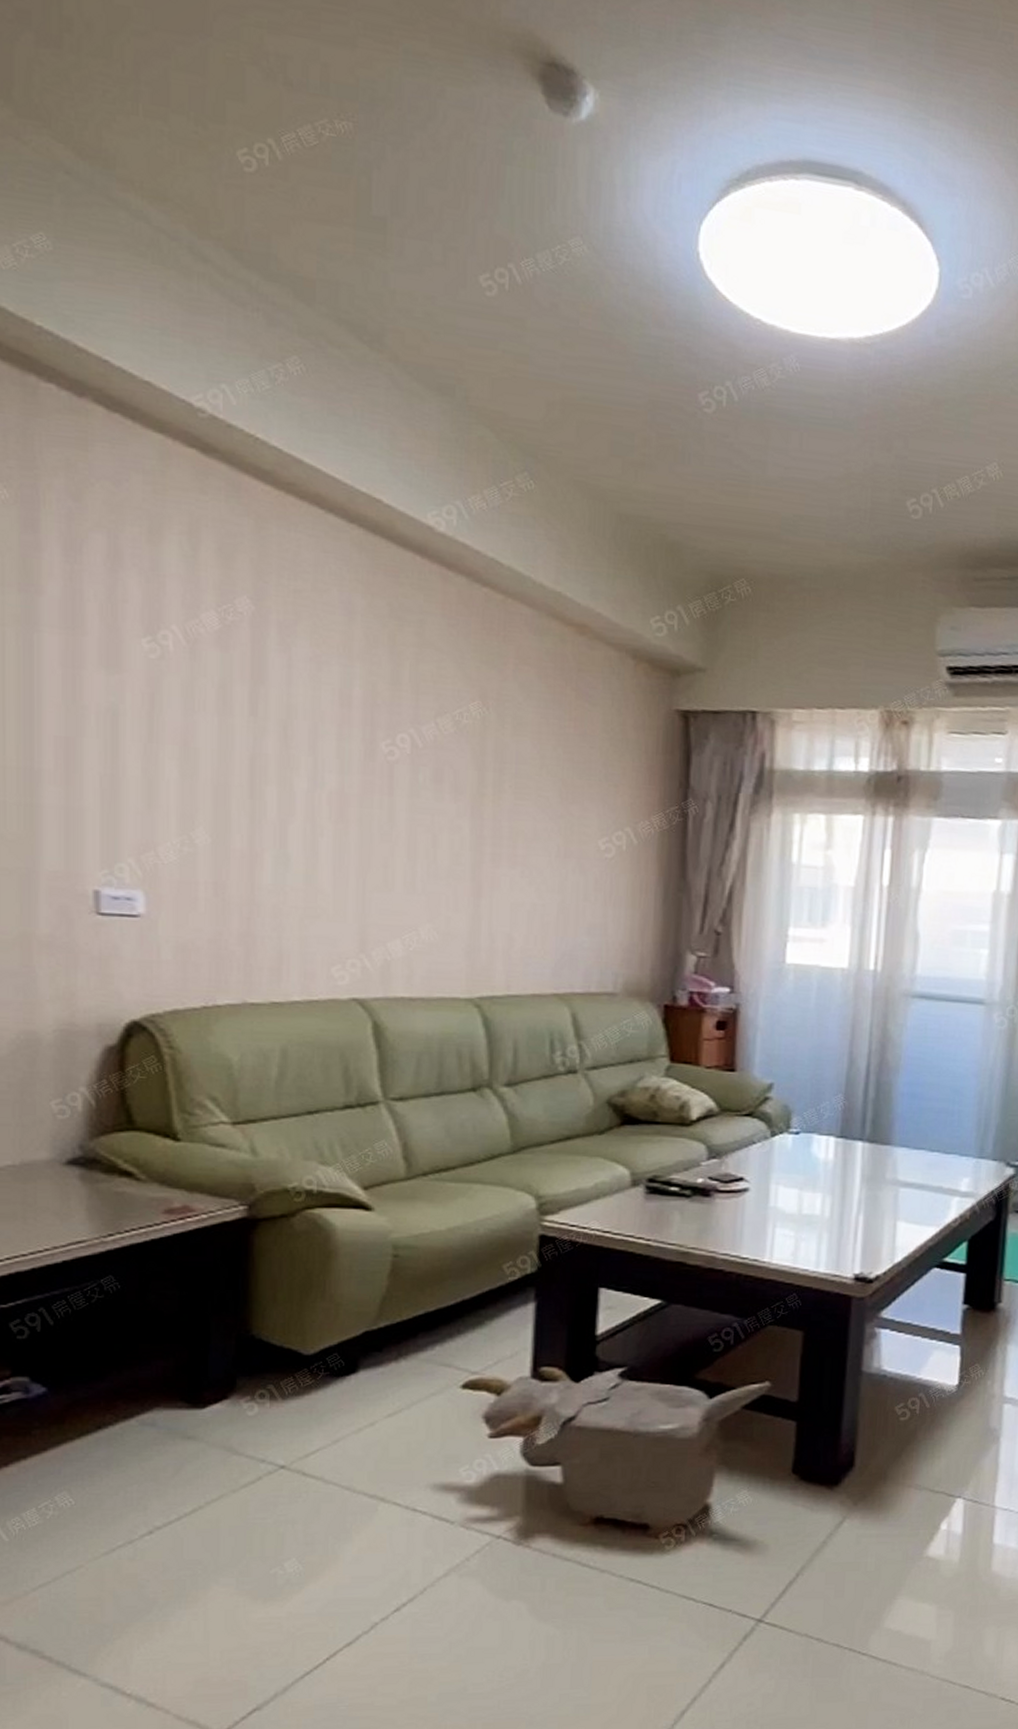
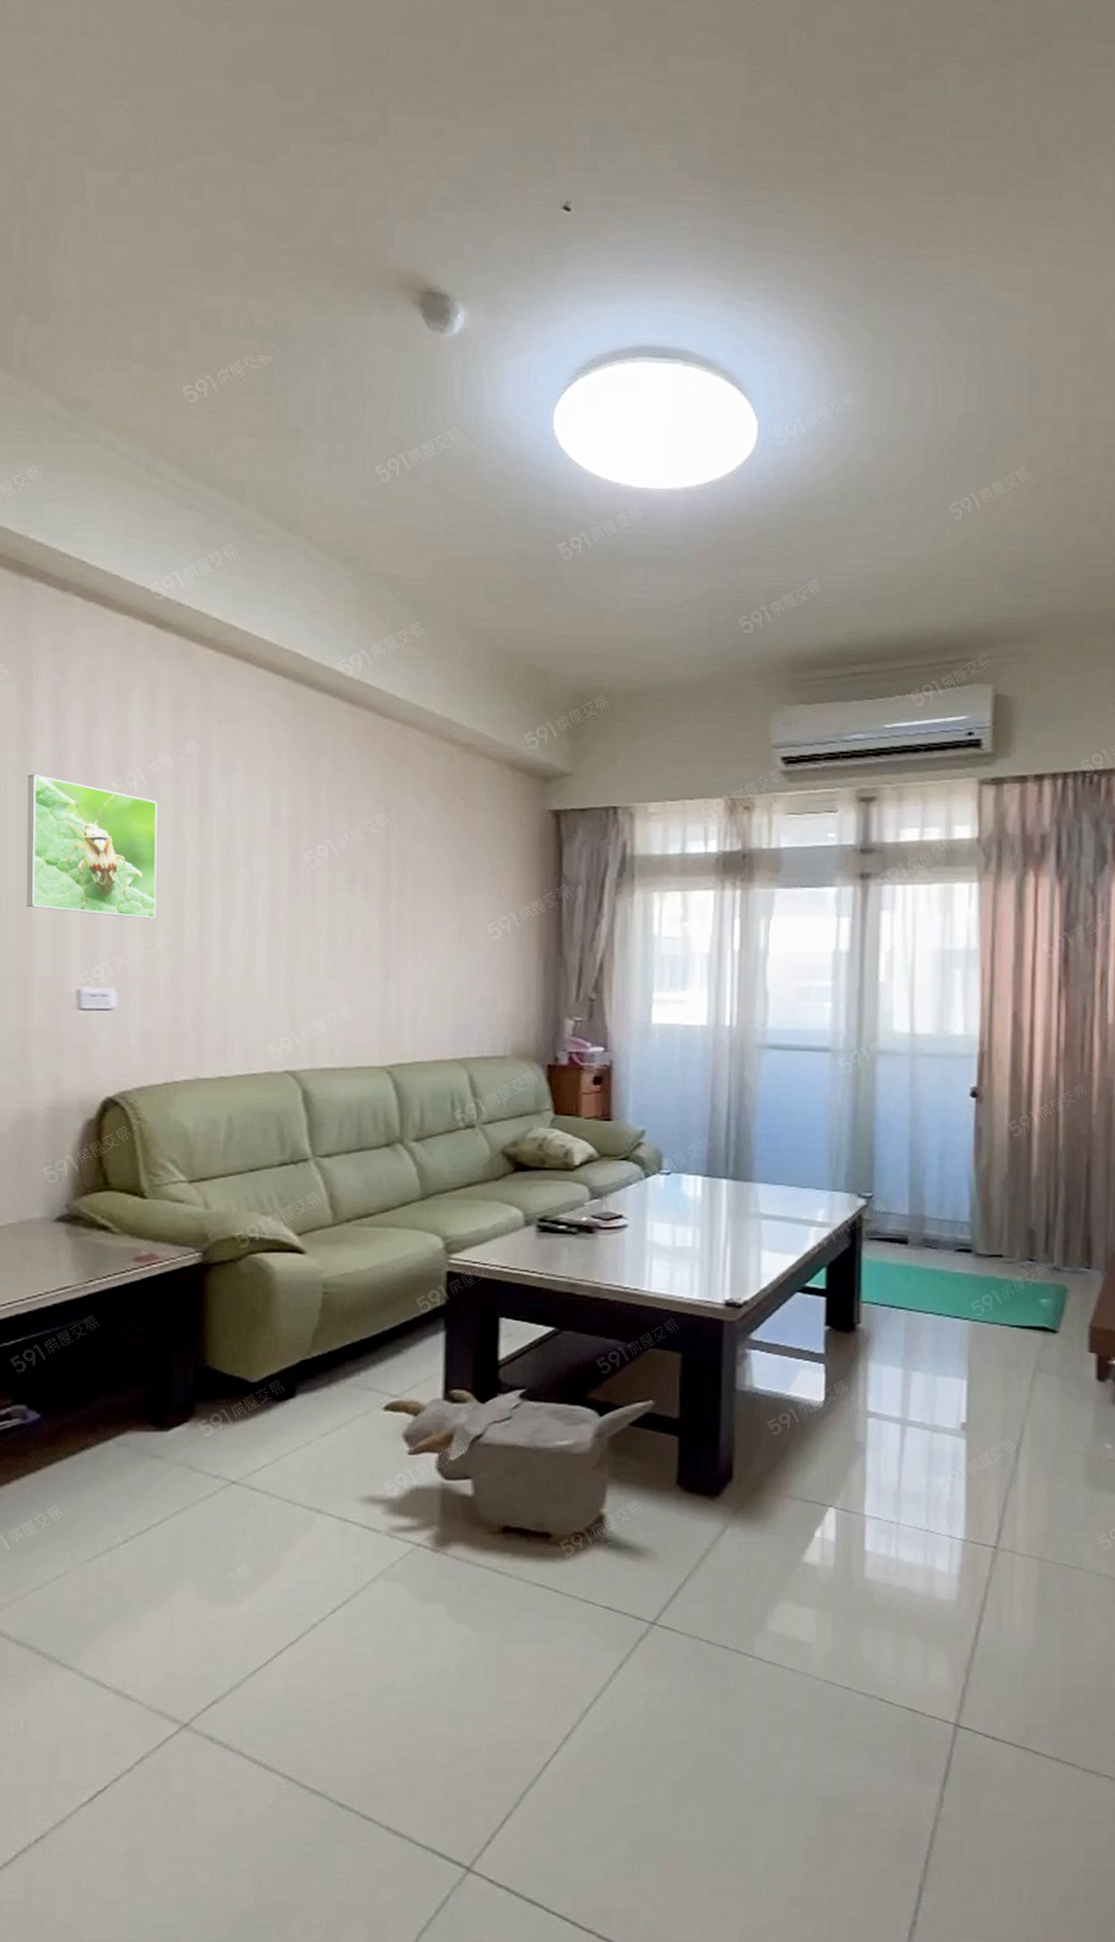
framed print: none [30,622,199,810] -> present [26,774,158,919]

